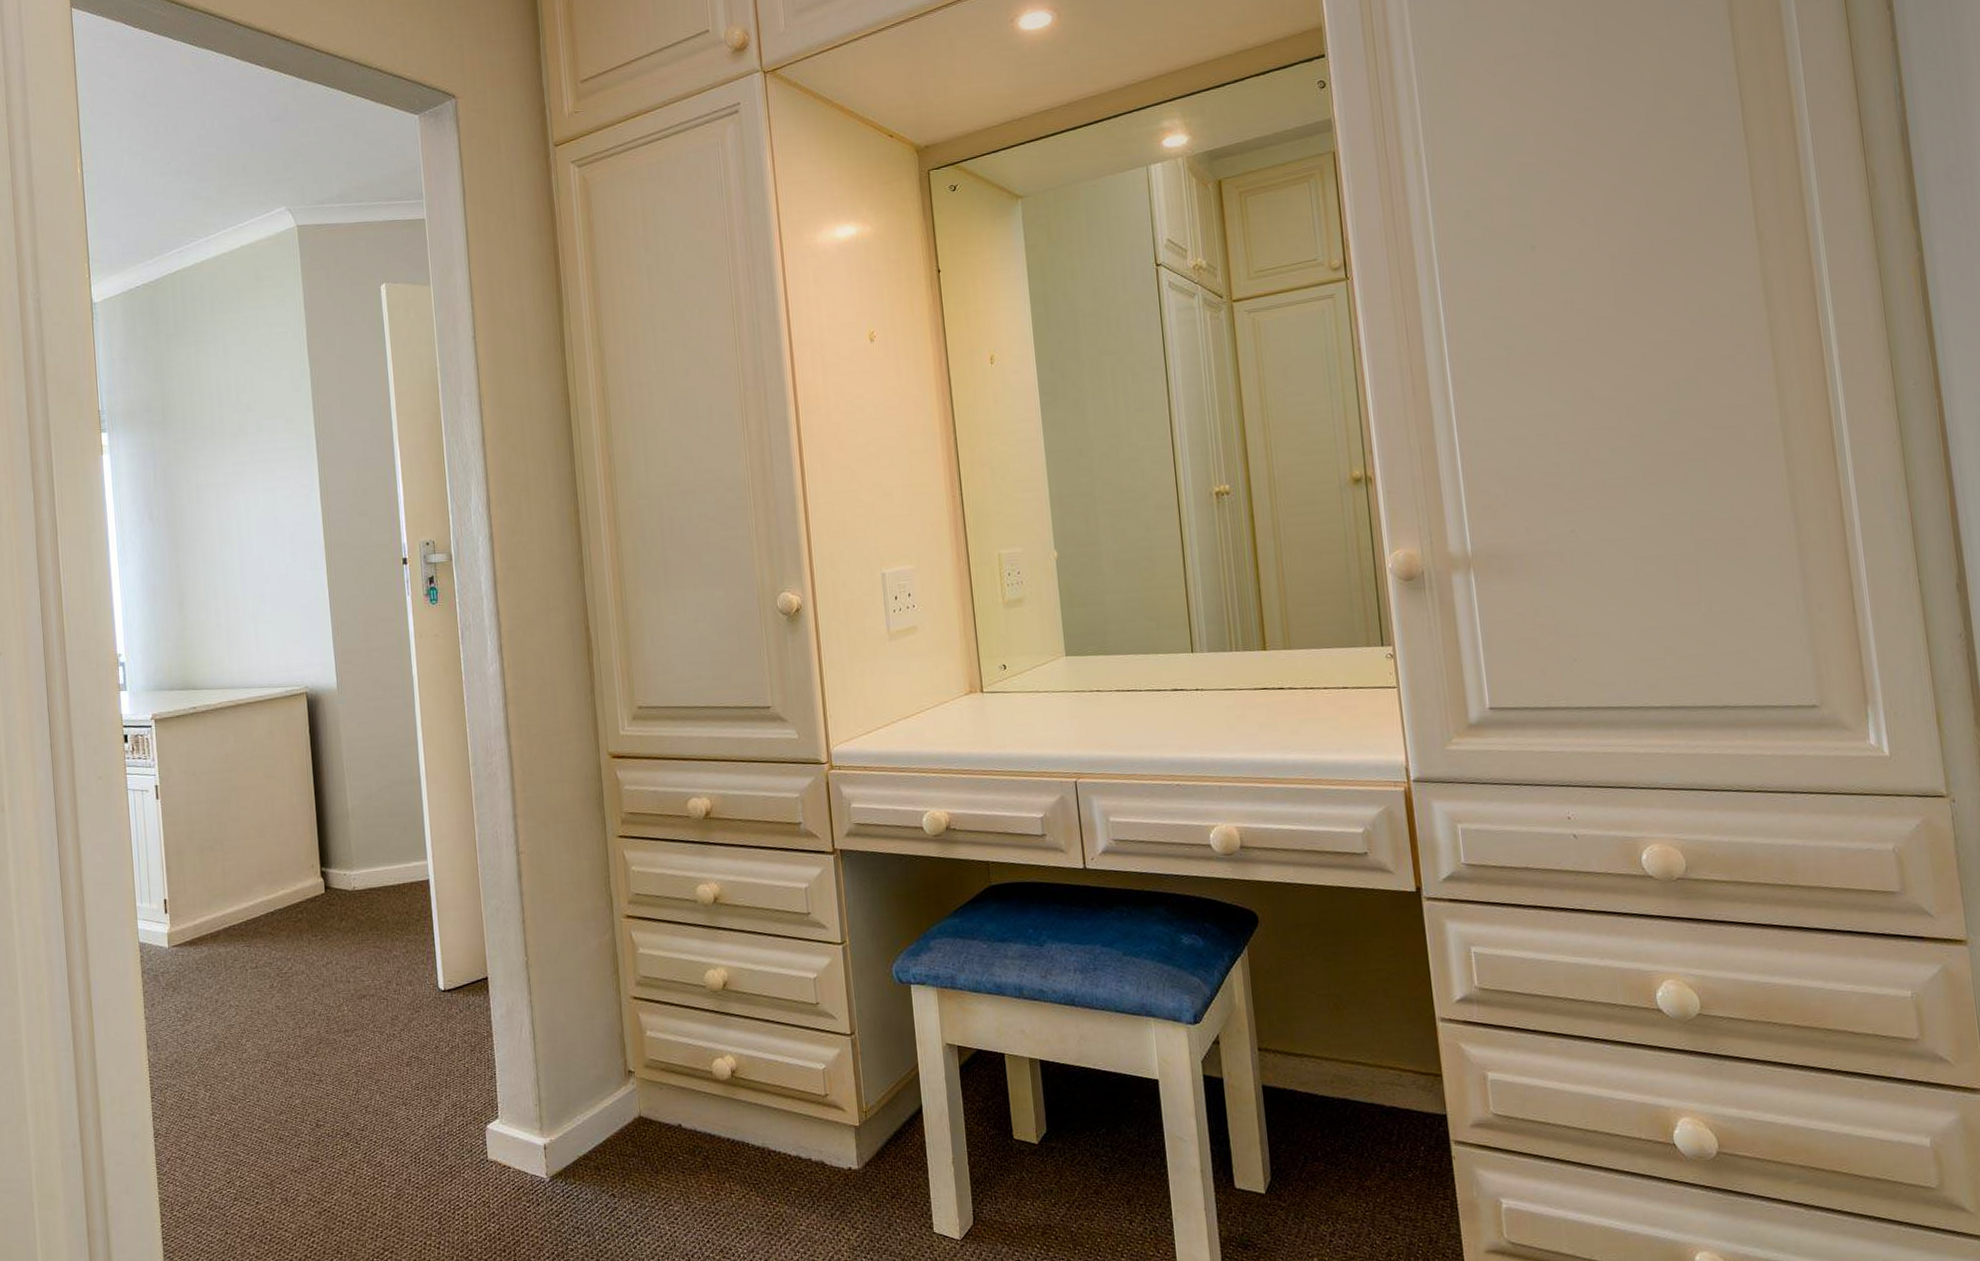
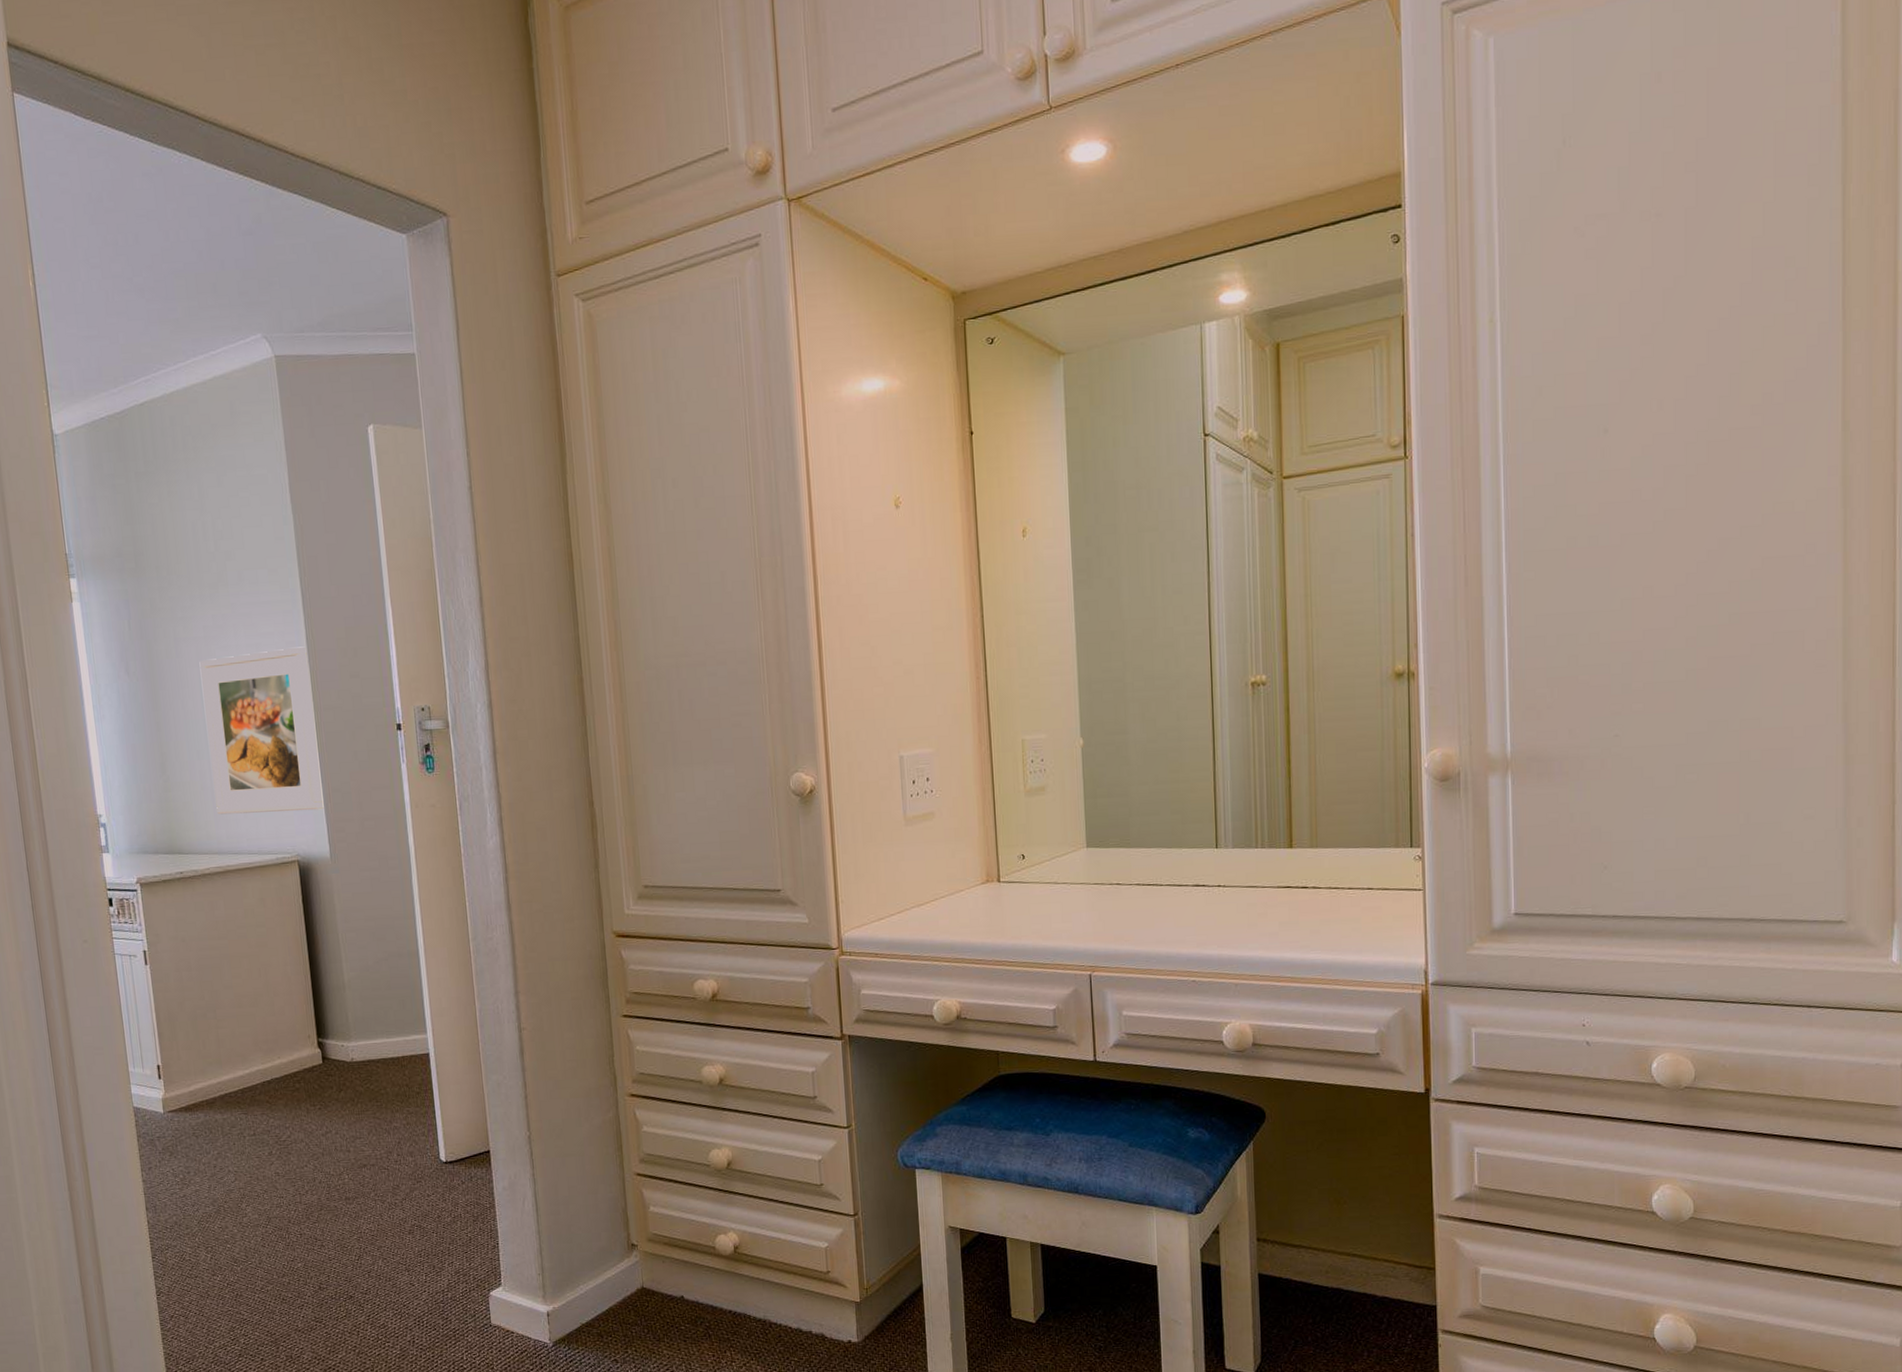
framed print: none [218,488,332,651] -> present [199,646,324,815]

